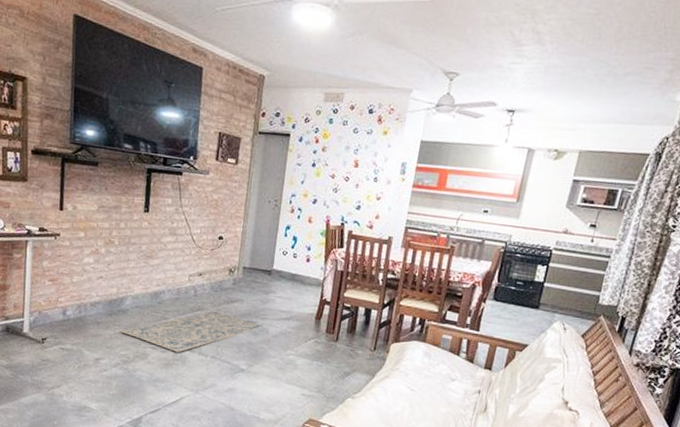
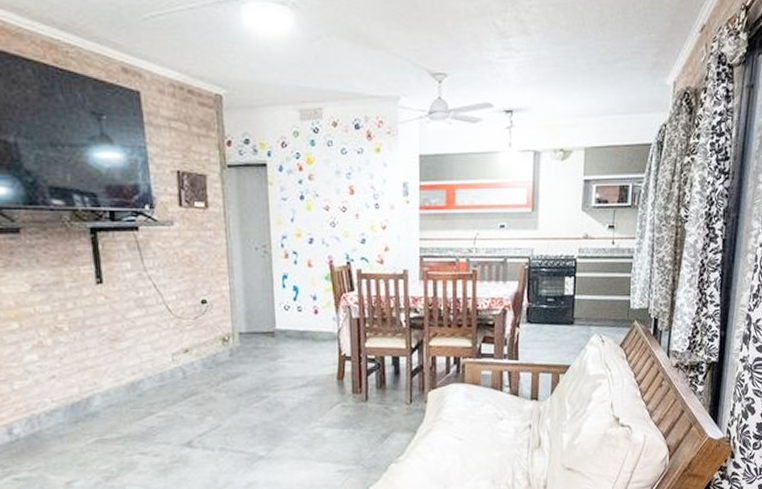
rug: present [120,311,263,353] -> none [94,392,277,453]

